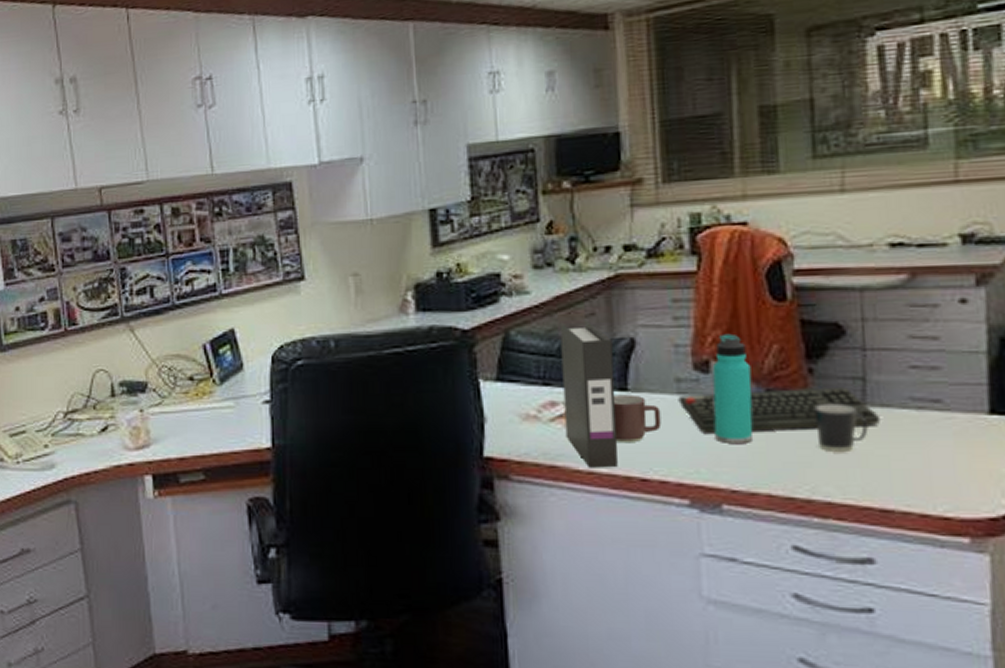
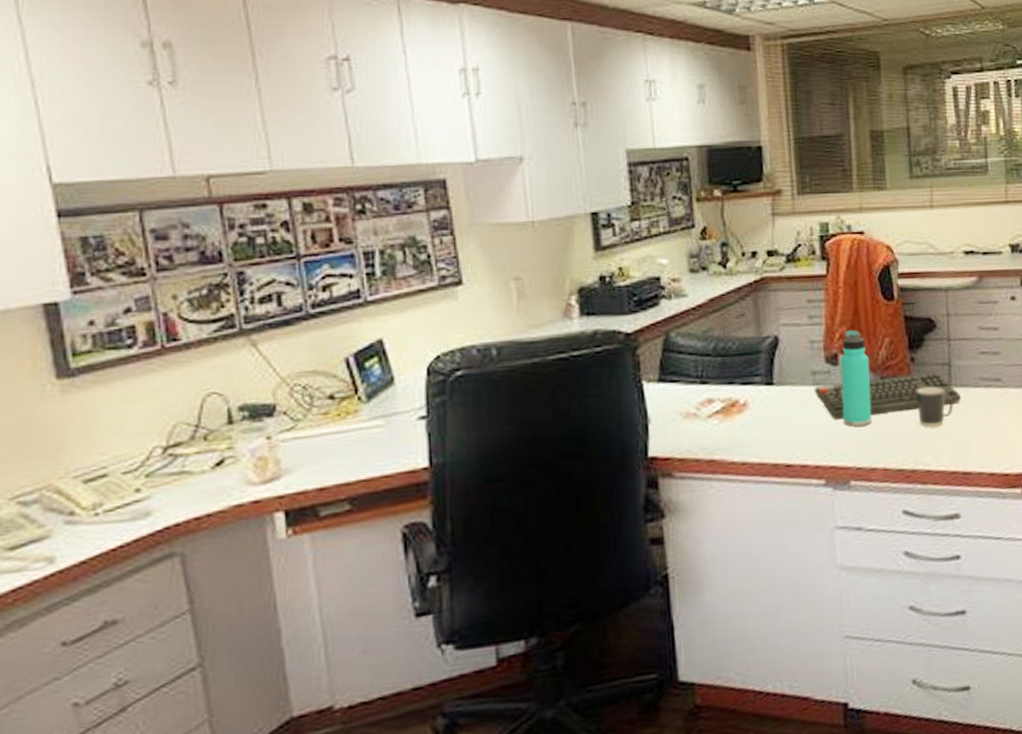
binder: present [559,320,618,468] -> none [714,320,767,459]
mug: present [614,394,662,443] -> none [762,388,801,433]

